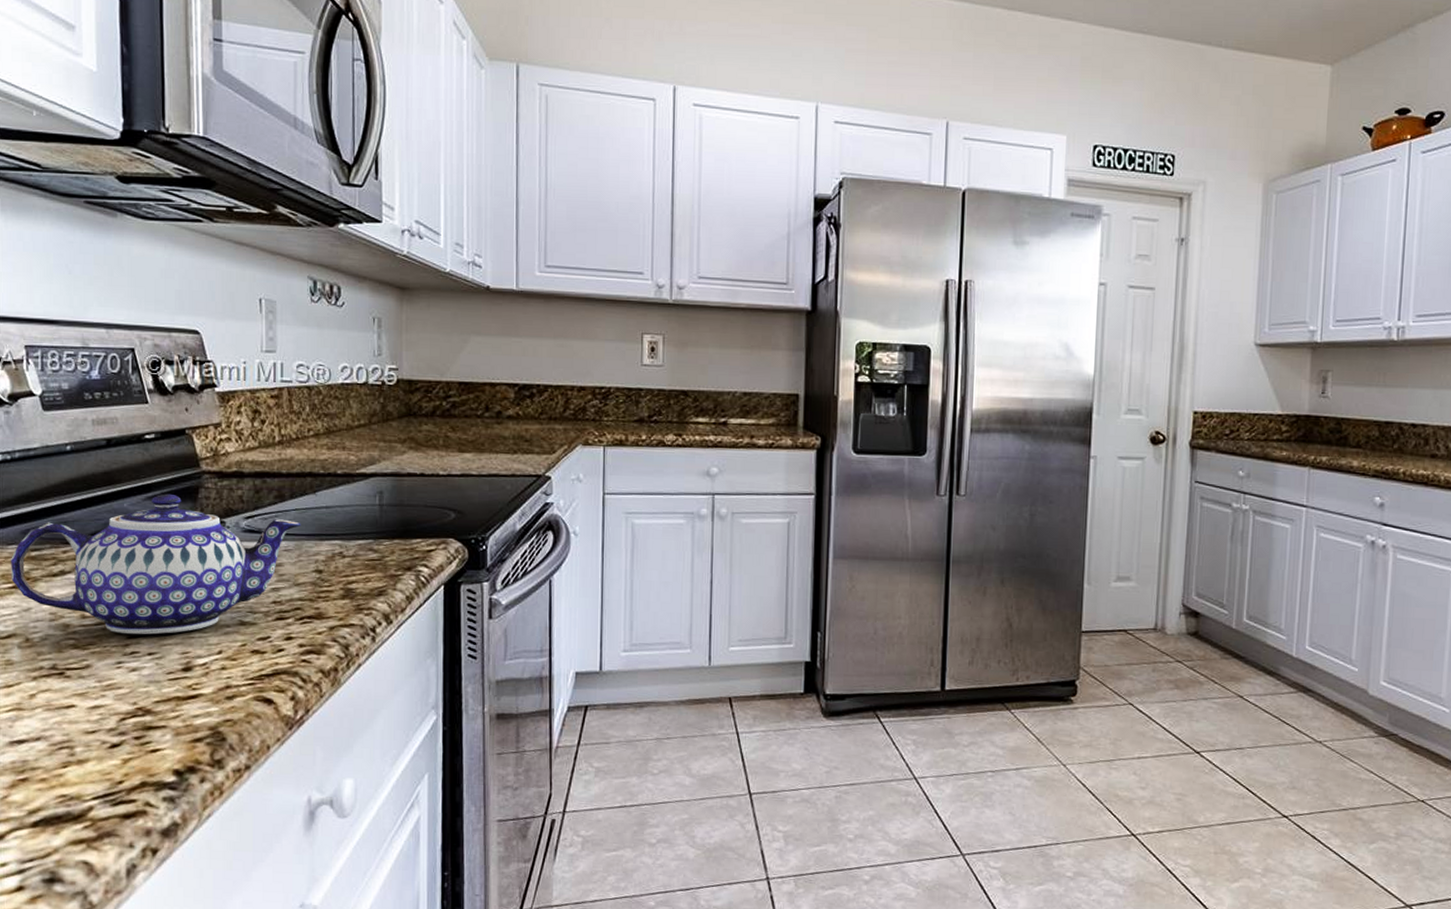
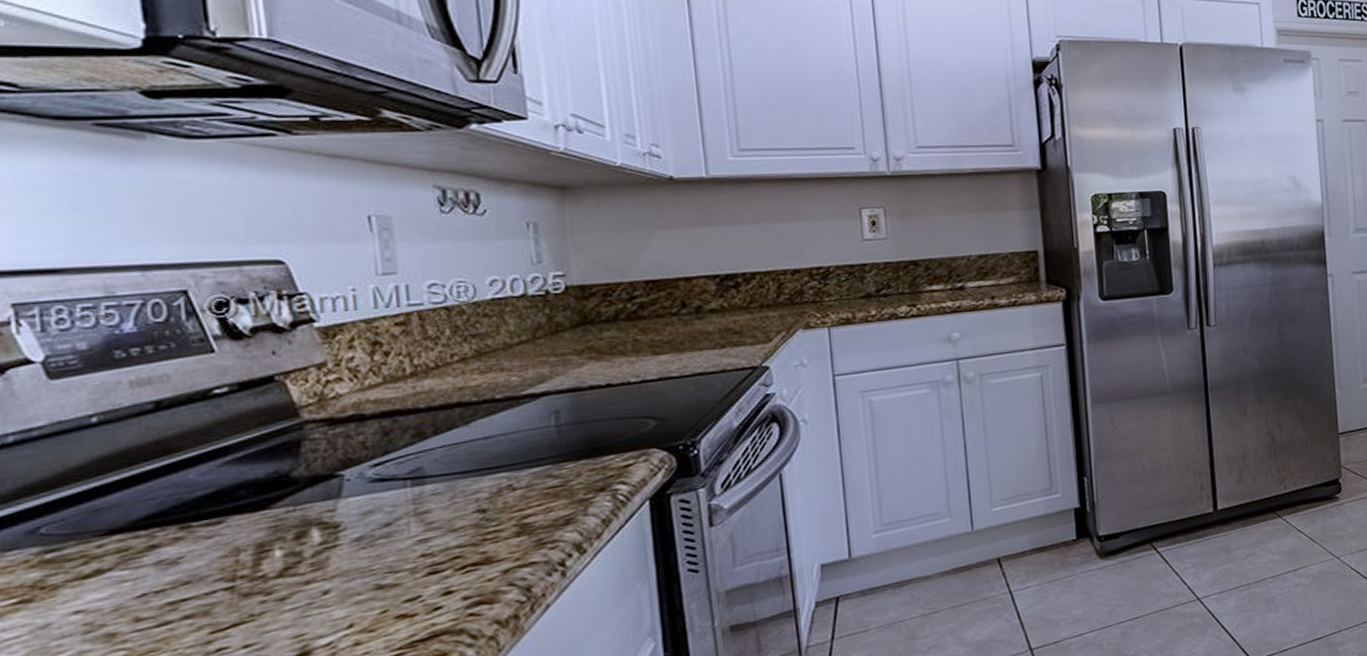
teapot: present [11,493,301,635] -> none [12,453,452,631]

